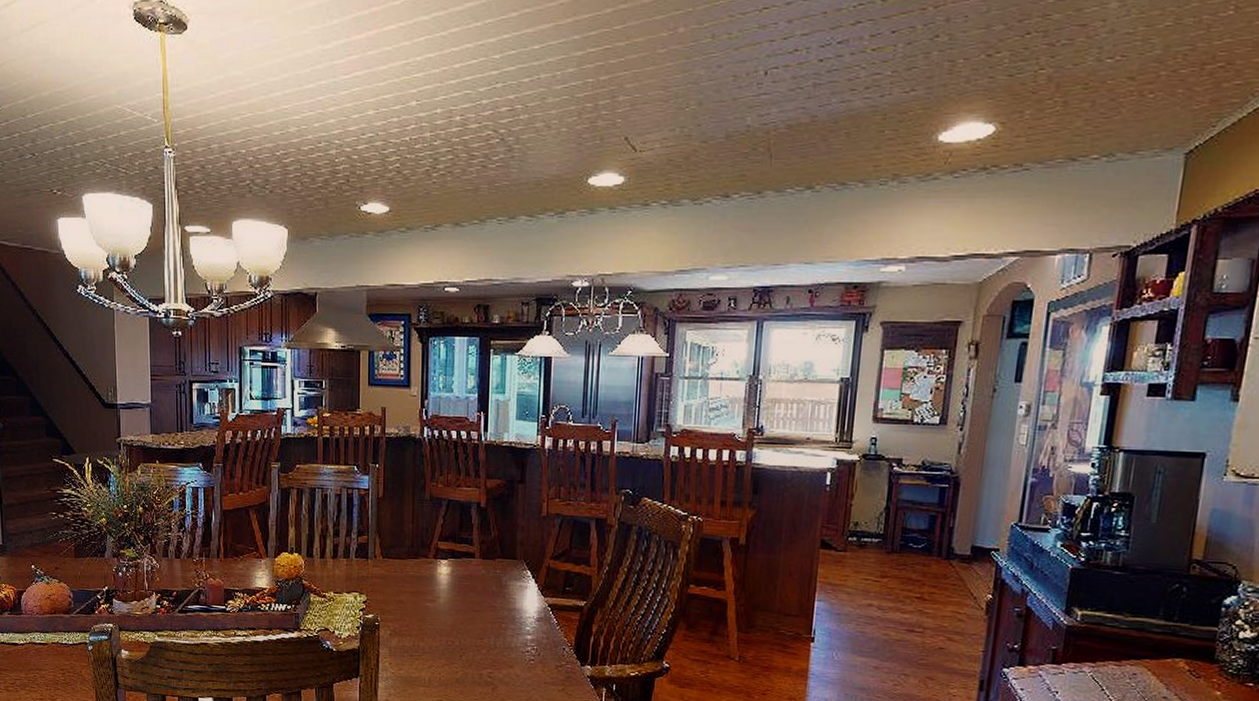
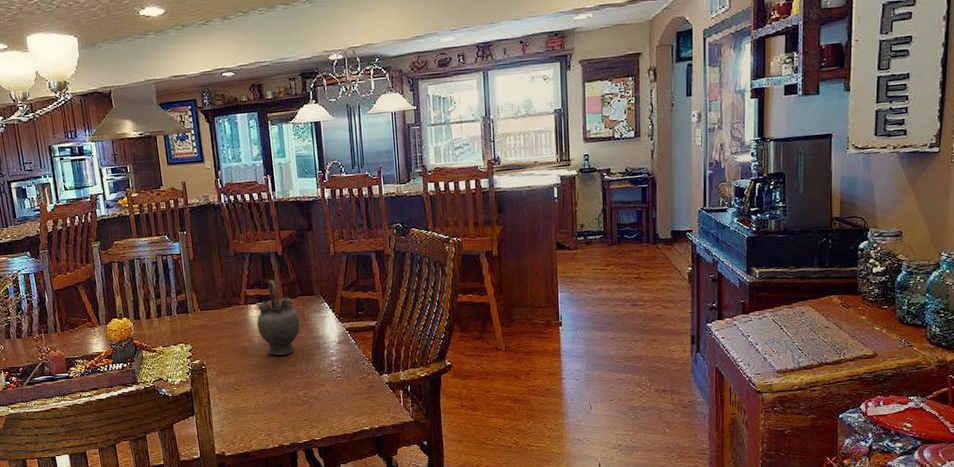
teapot: none [445,534,495,625] -> present [257,279,300,356]

